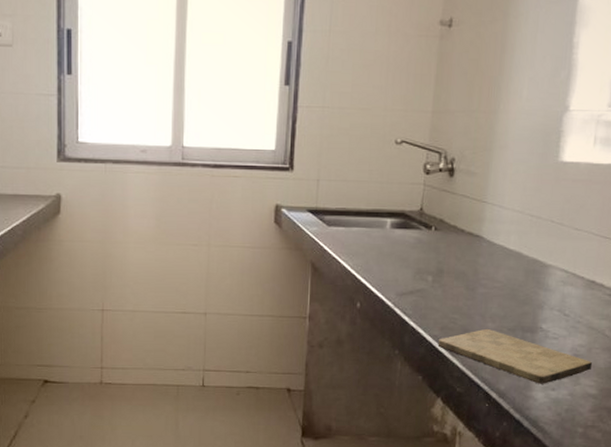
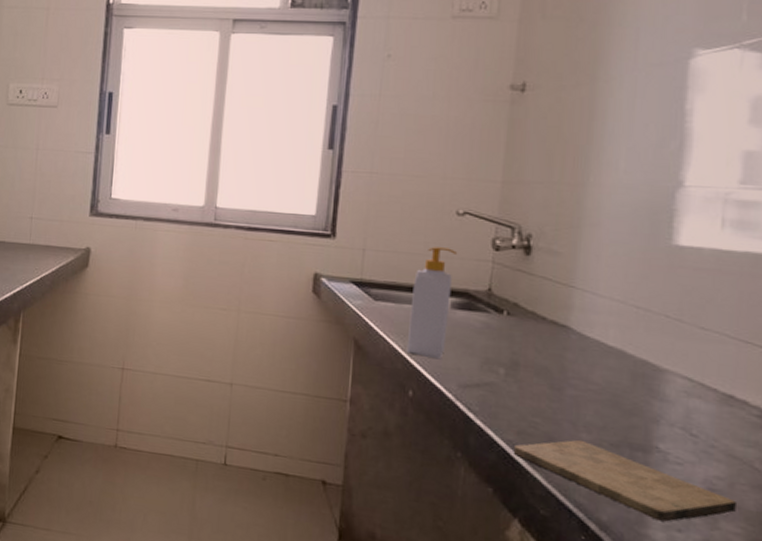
soap bottle: none [354,174,396,274] -> present [406,247,458,360]

